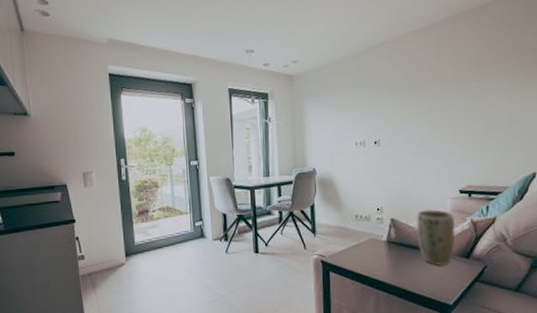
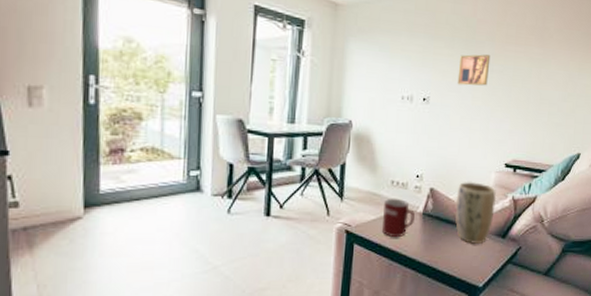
mug: none [351,229,380,265] -> present [381,198,415,238]
wall art: none [403,96,432,126] -> present [457,54,491,86]

